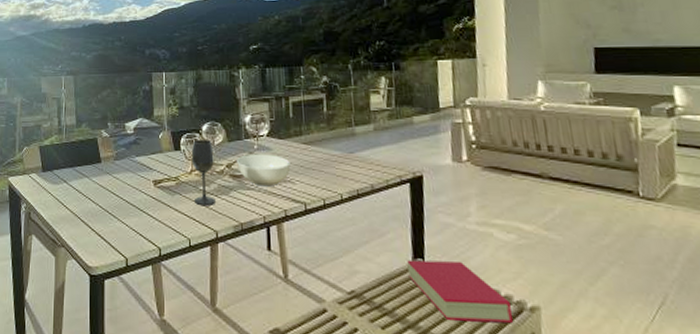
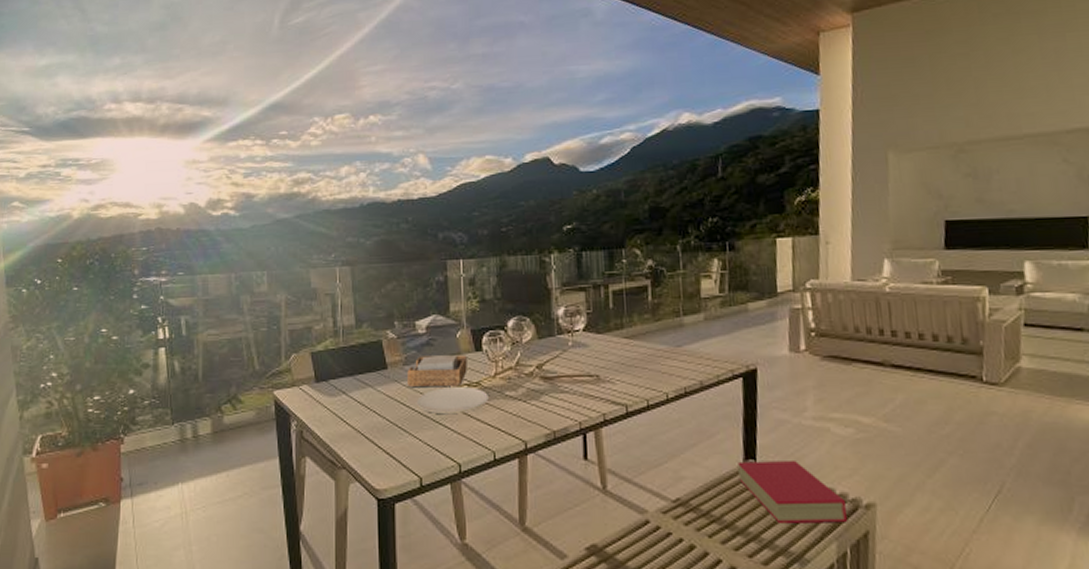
napkin holder: none [117,153,168,181] -> present [407,355,467,388]
plate: none [124,180,185,205] -> present [416,387,489,415]
wine glass: present [191,139,215,206] -> none [495,336,524,414]
bowl: present [236,153,291,187] -> none [547,351,610,389]

